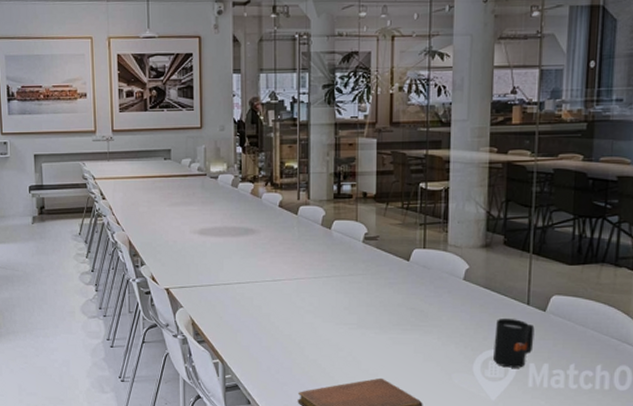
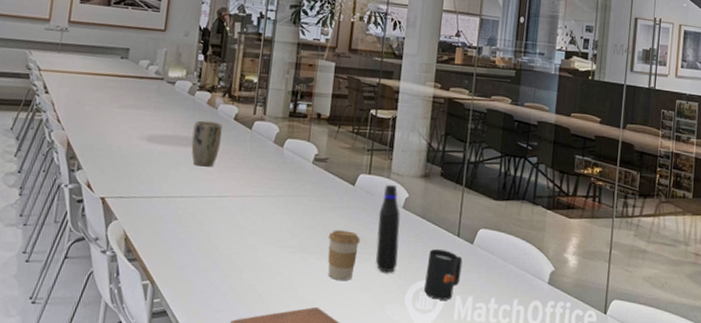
plant pot: none [241,210,268,254] -> present [191,120,223,167]
coffee cup: none [386,305,420,352] -> present [328,230,360,280]
water bottle: none [437,257,463,343] -> present [376,184,401,273]

